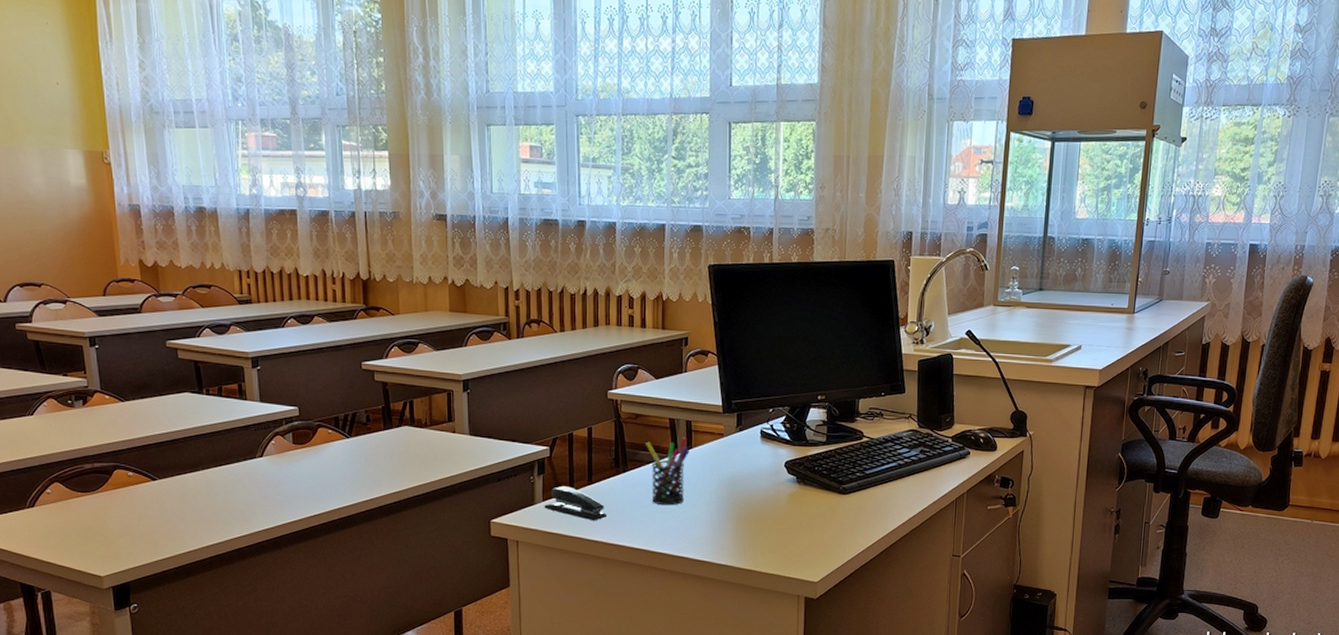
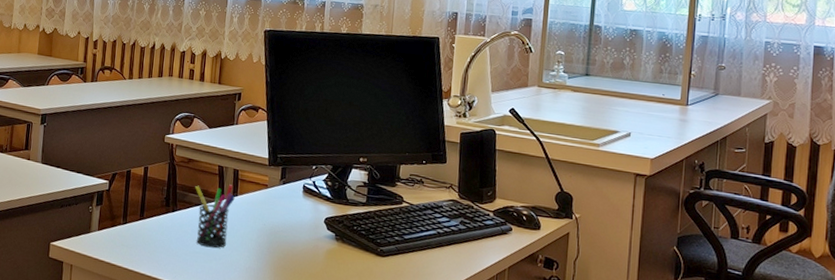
stapler: present [544,485,608,521] -> none [98,217,155,255]

